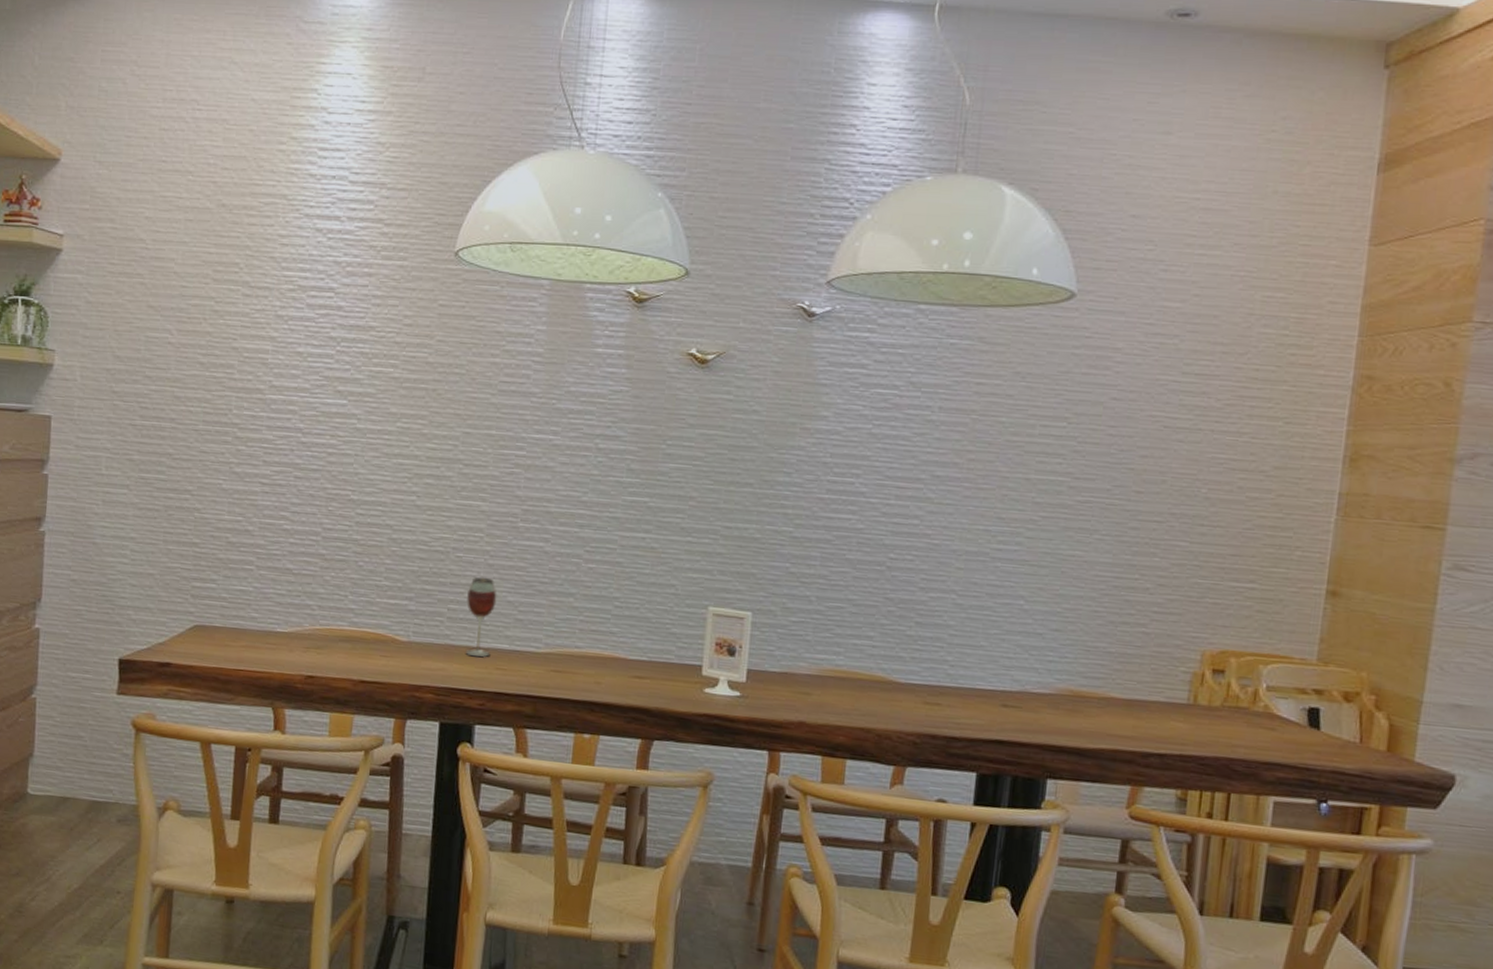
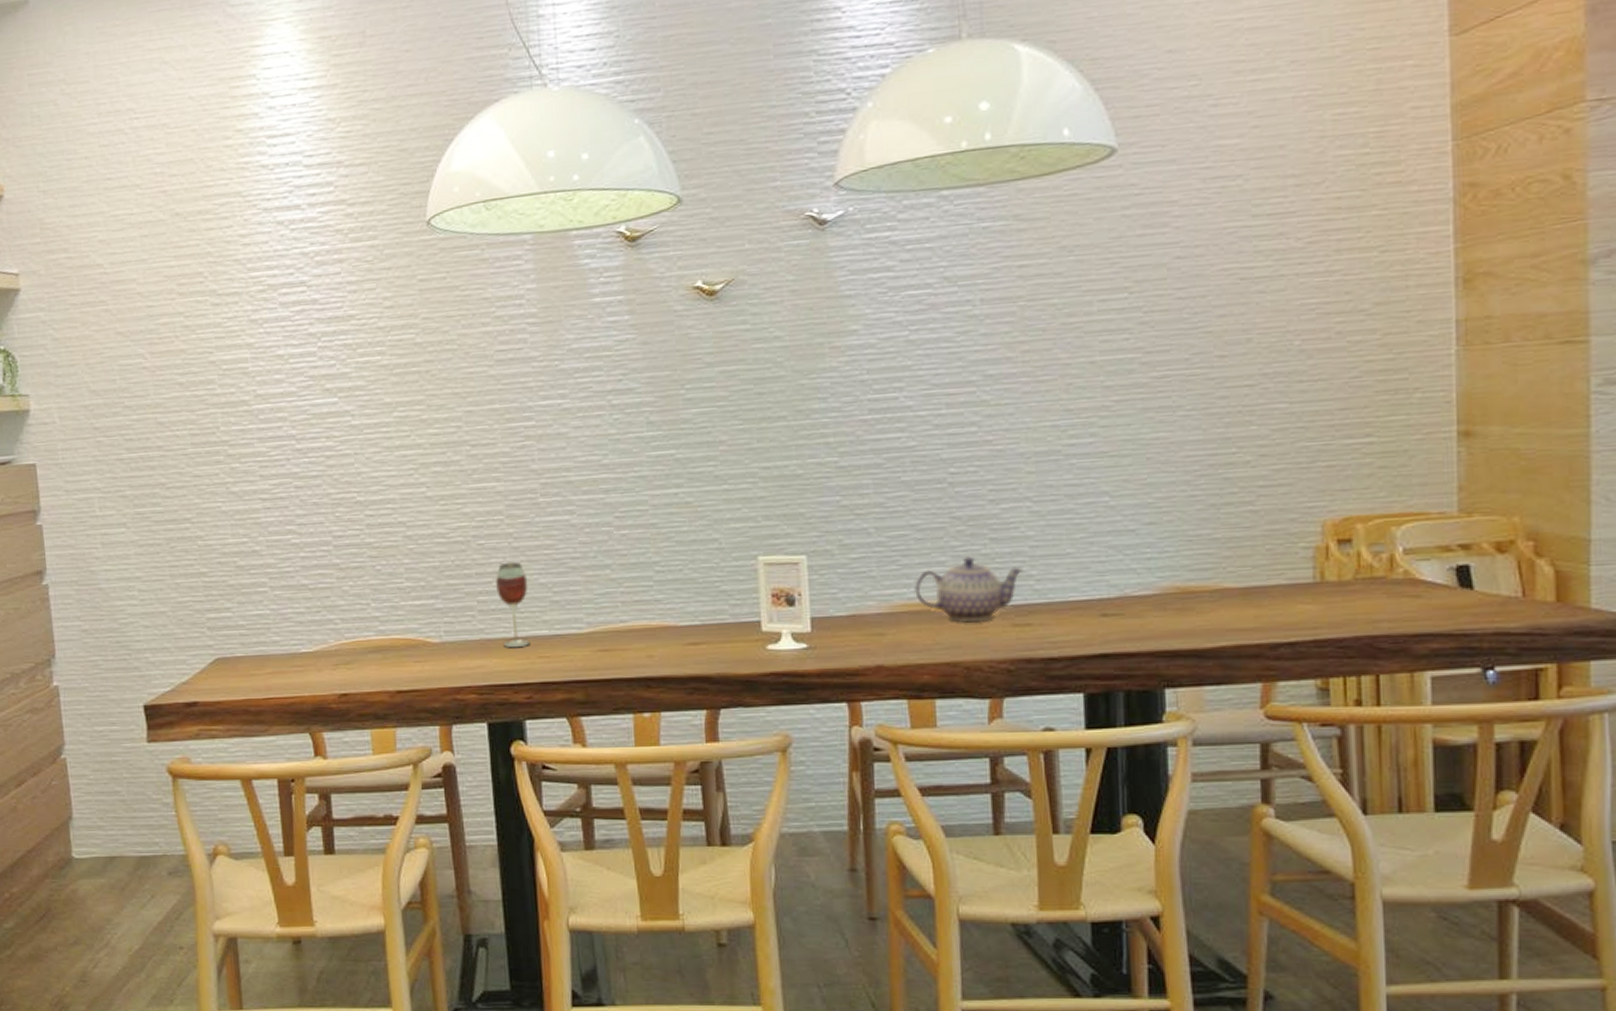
teapot: none [841,635,942,695] -> present [913,556,1024,623]

